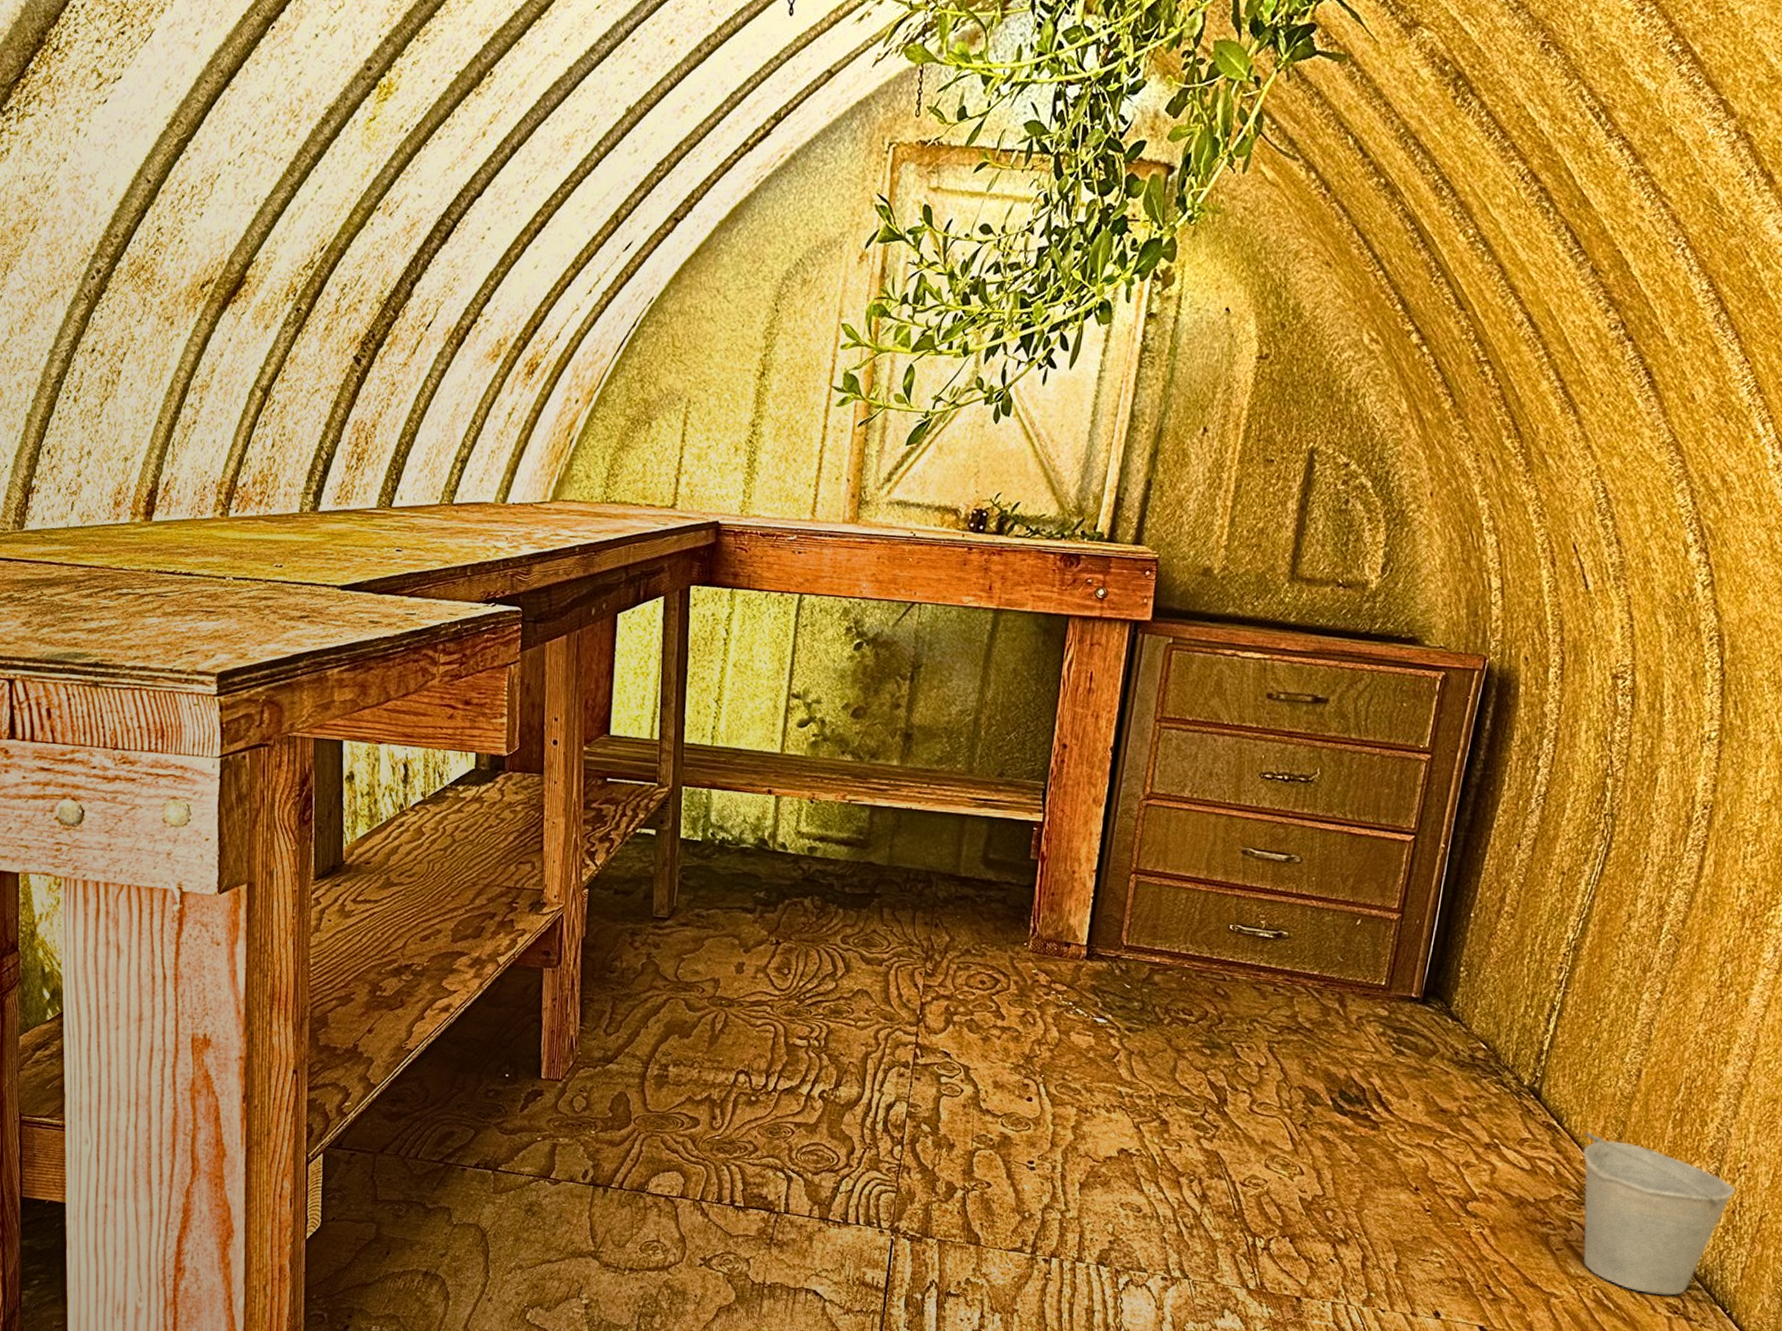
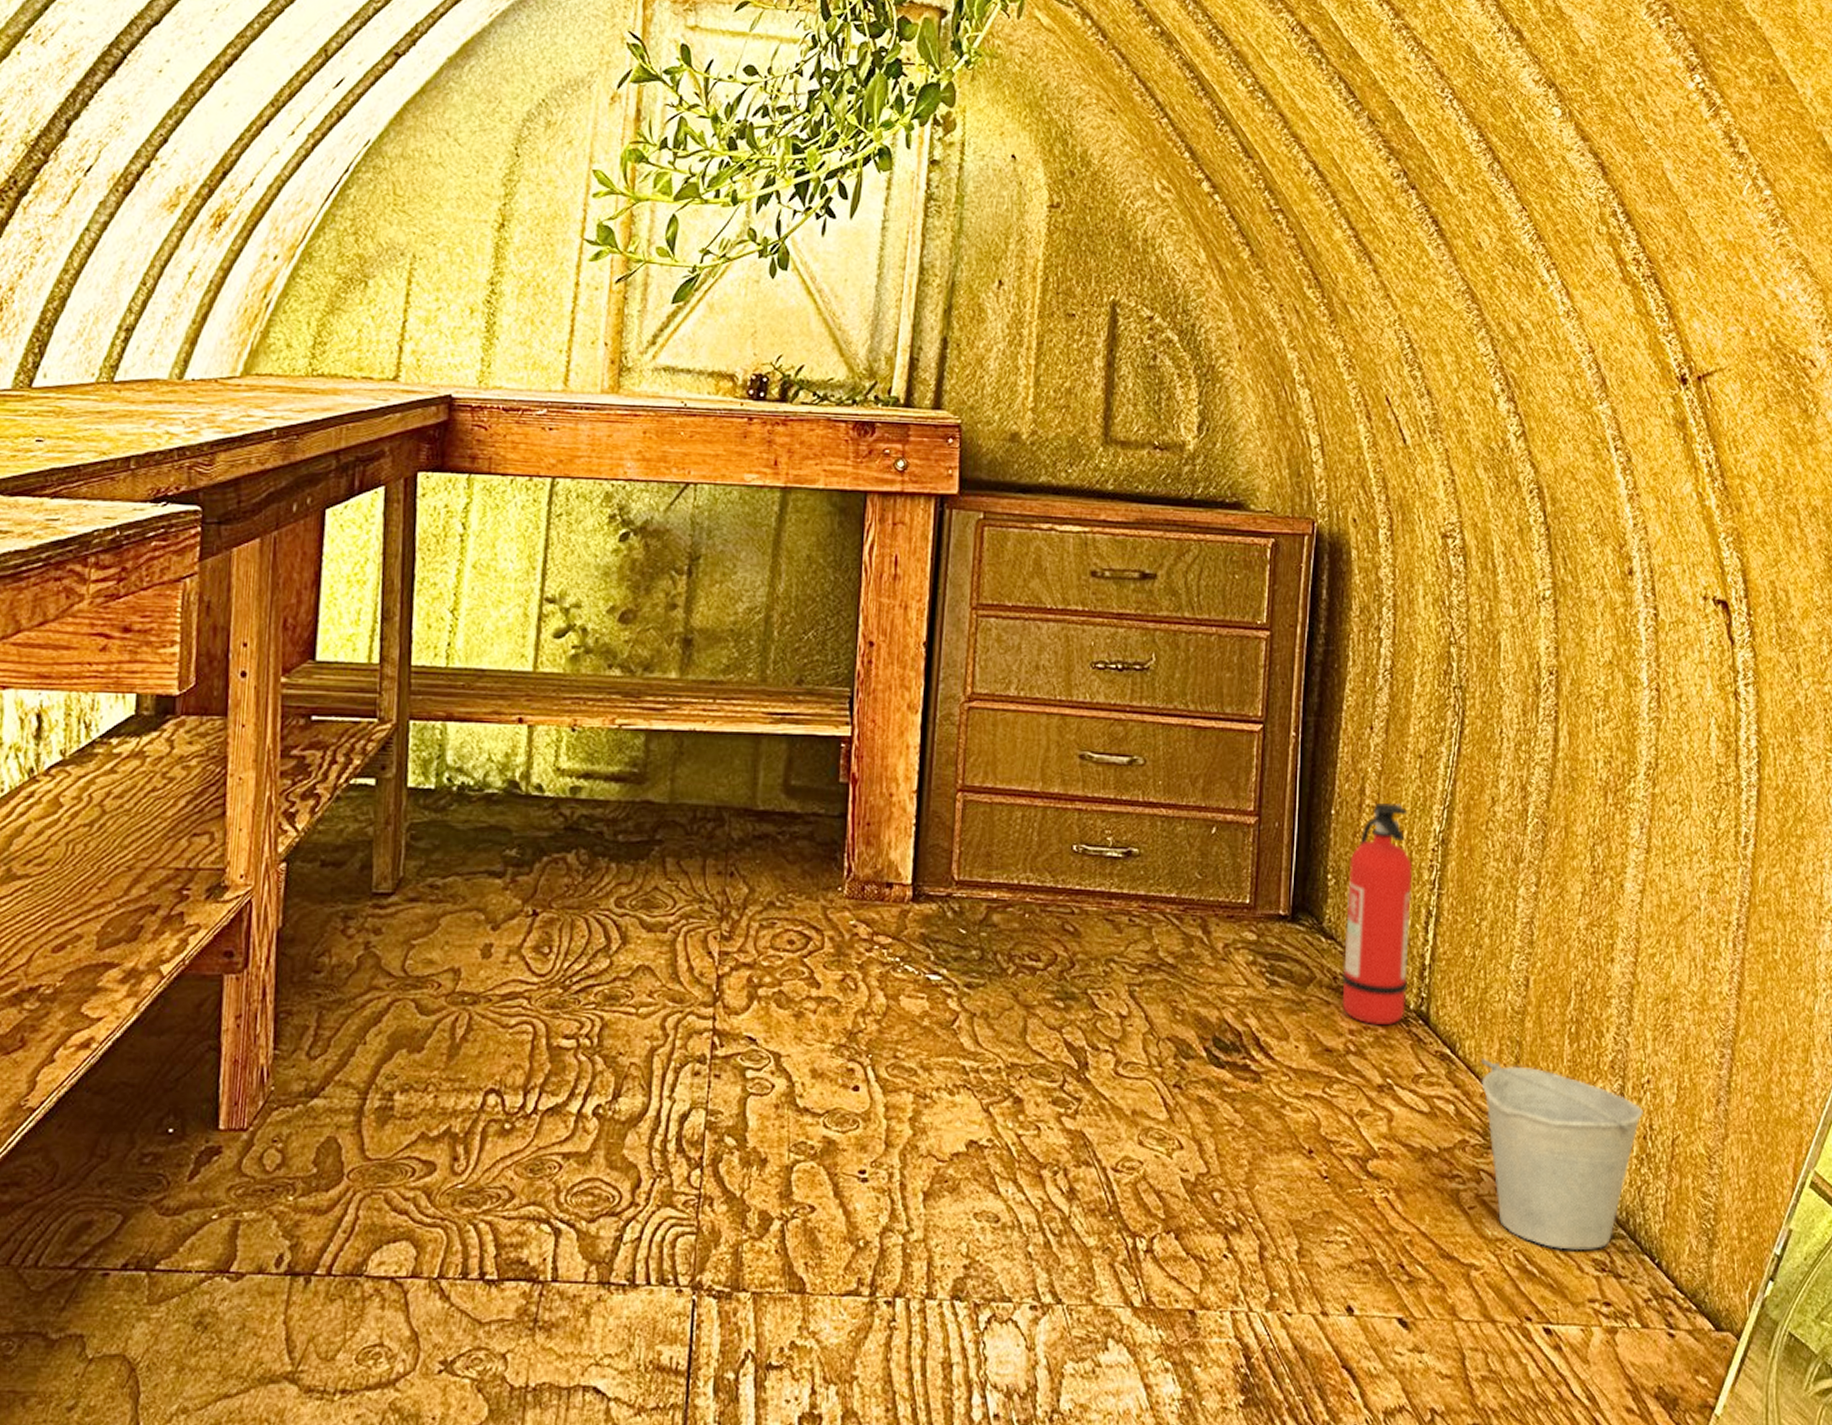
fire extinguisher: none [1460,911,1545,1096] -> present [1342,802,1413,1024]

